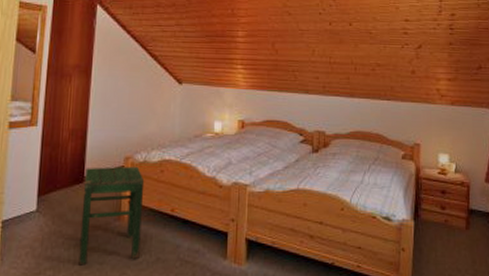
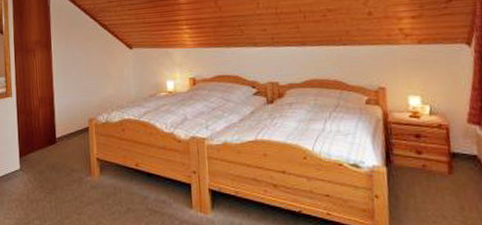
stool: present [78,166,145,266] -> none [56,126,112,216]

